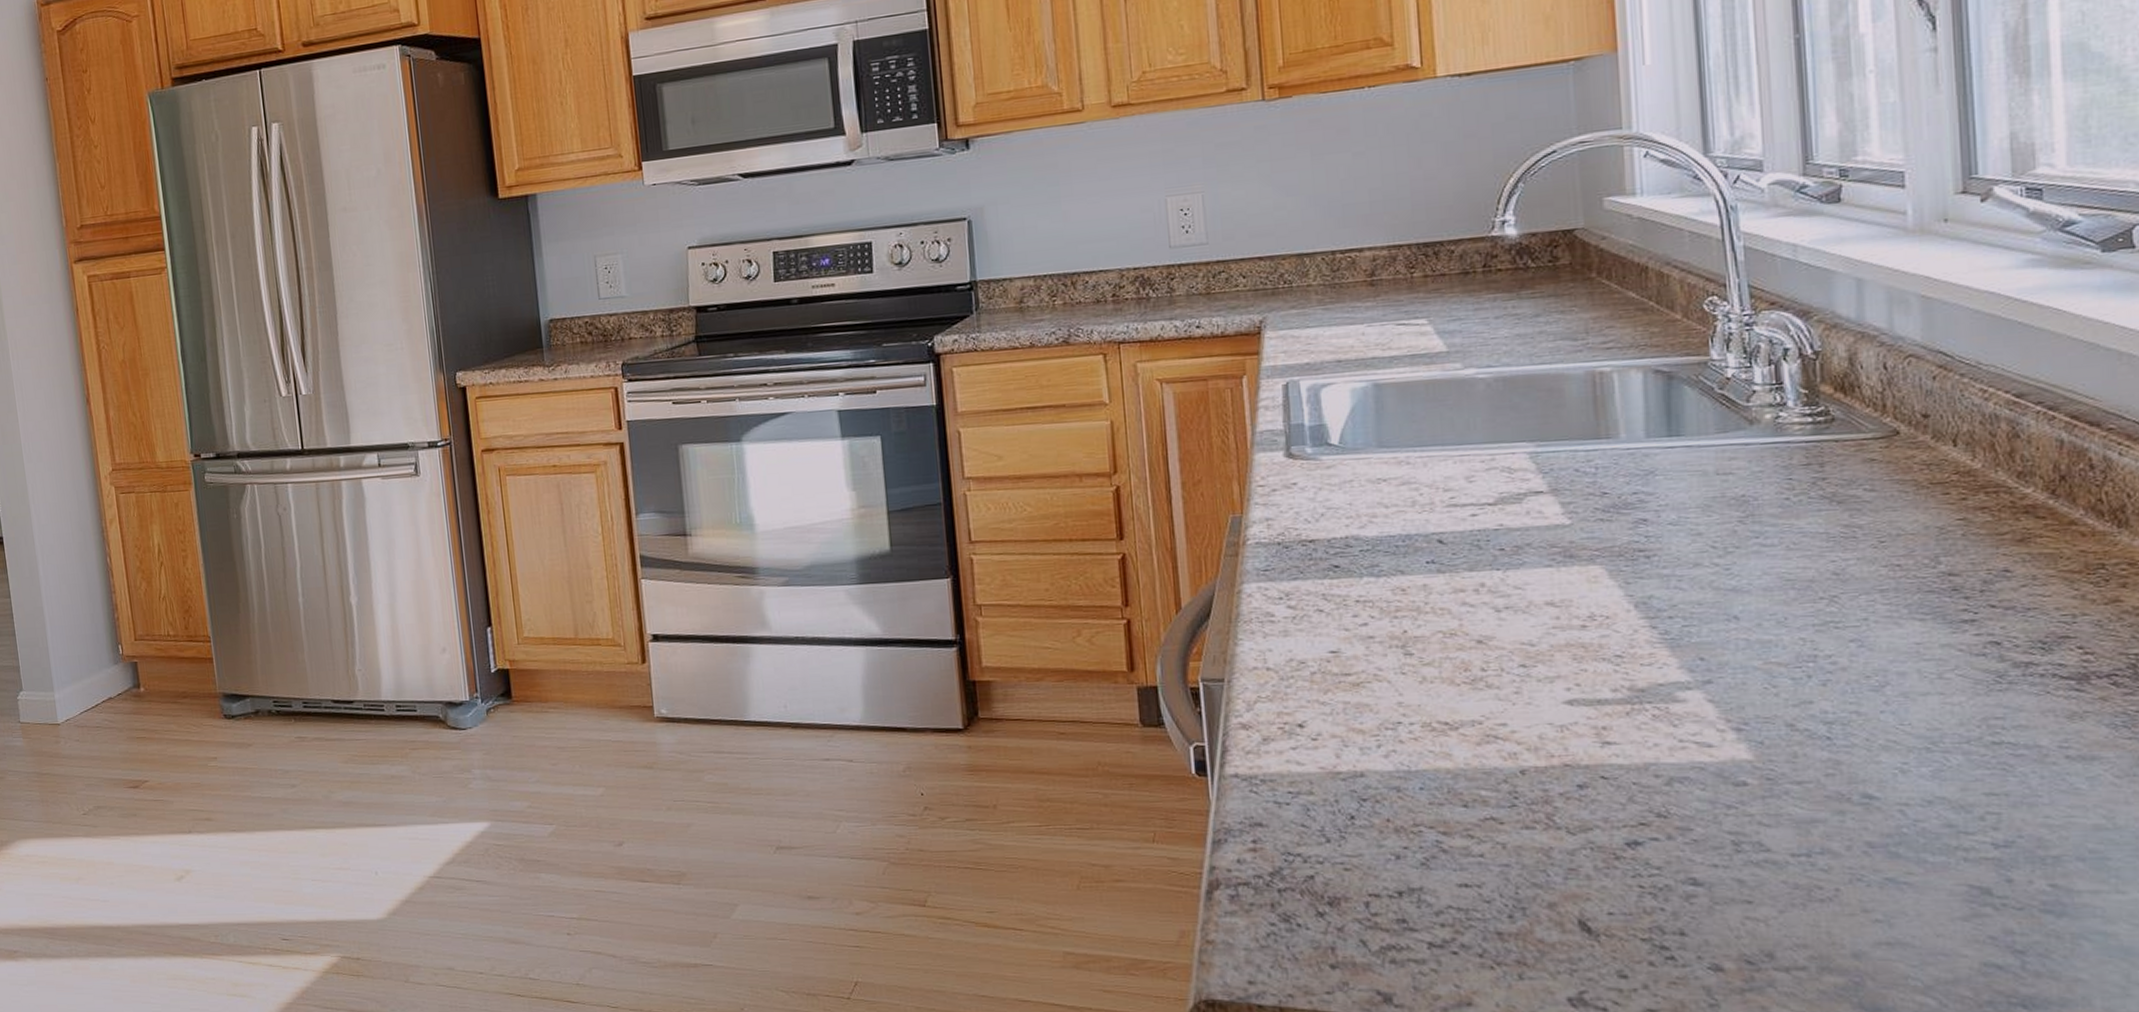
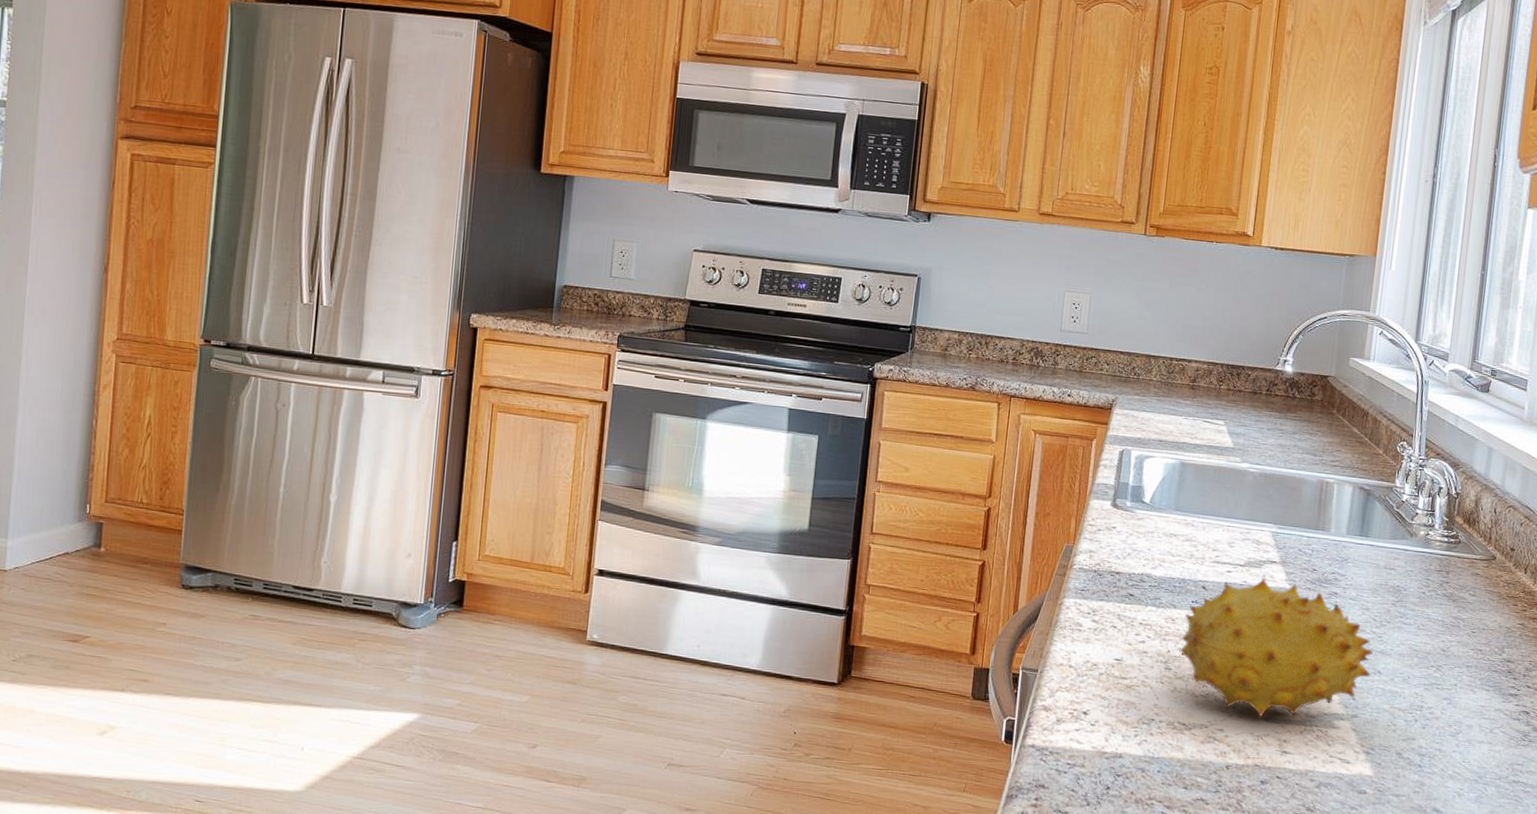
fruit: none [1420,515,1723,701] -> present [1179,578,1373,718]

